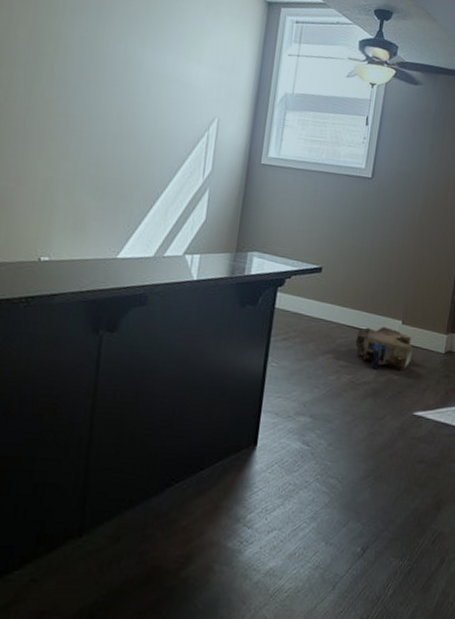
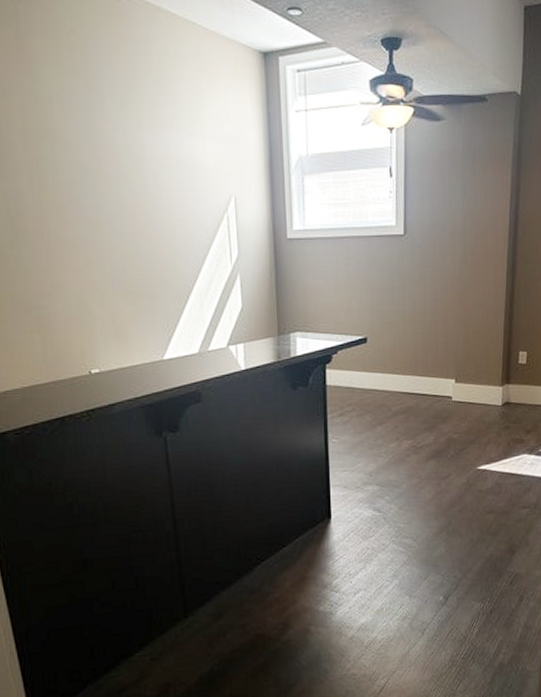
cardboard box: present [355,327,413,369] -> none [411,388,469,431]

